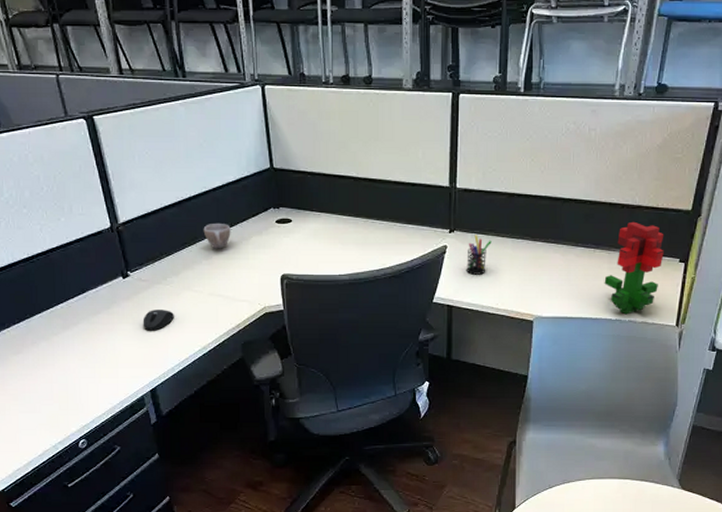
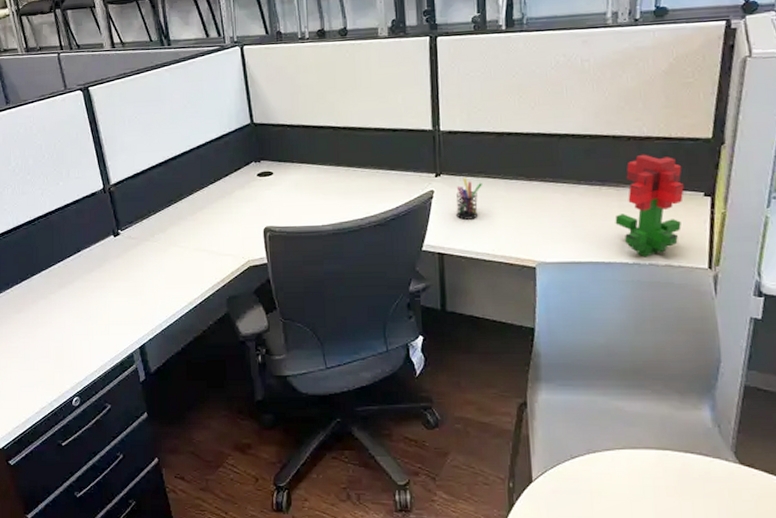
mouse: present [142,310,174,331] -> none [132,266,161,288]
cup: present [203,222,231,249] -> none [188,179,215,205]

